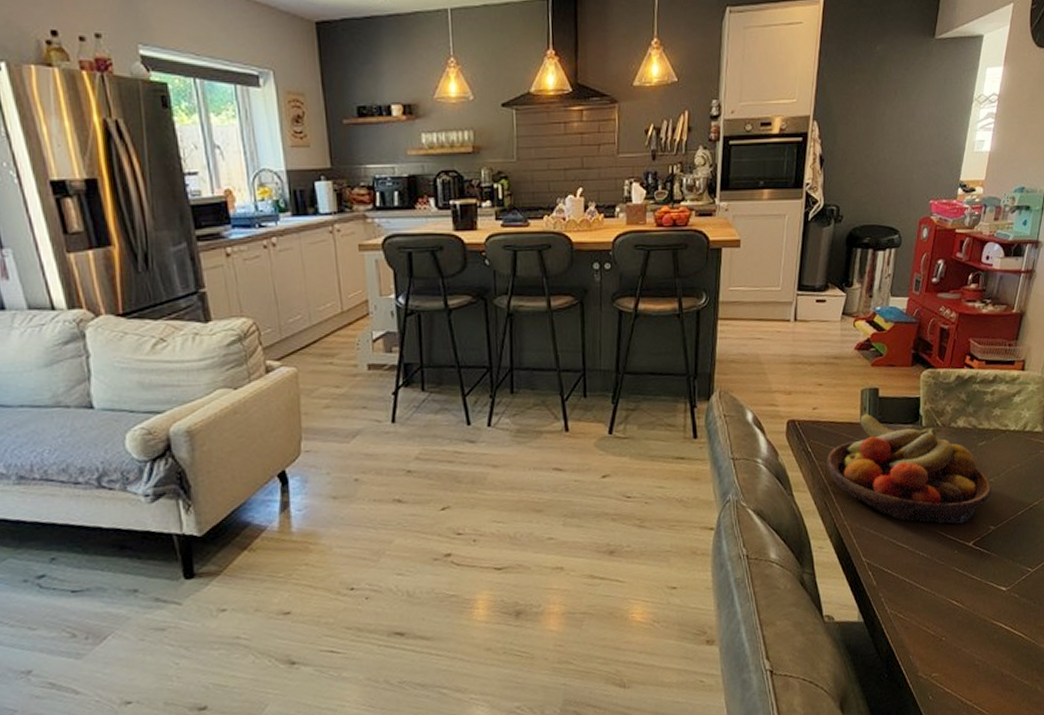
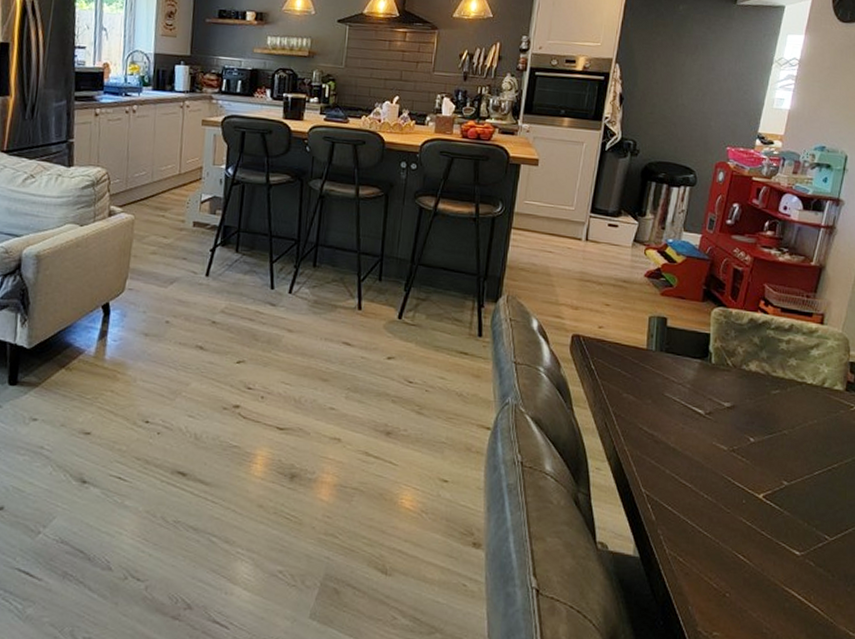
fruit bowl: present [827,413,992,524] -> none [609,340,786,472]

